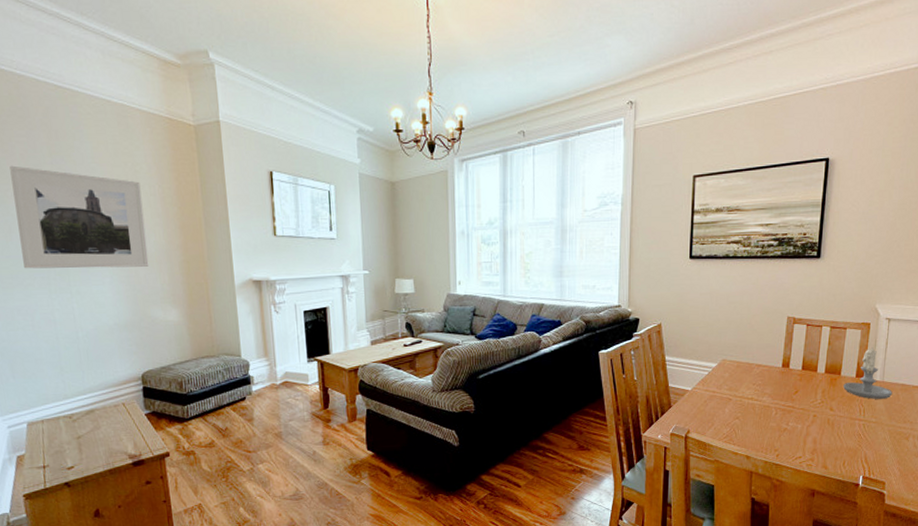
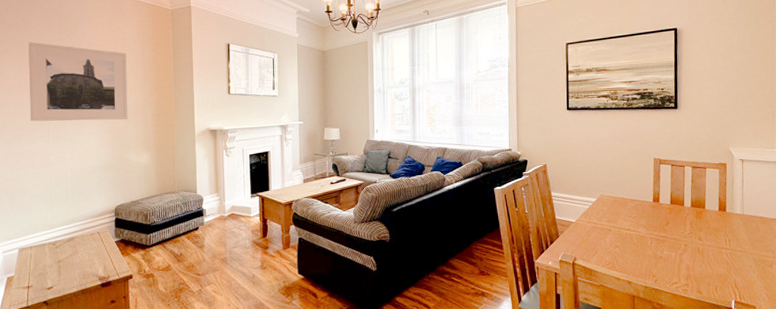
candle: present [843,347,892,399] -> none [708,184,753,230]

